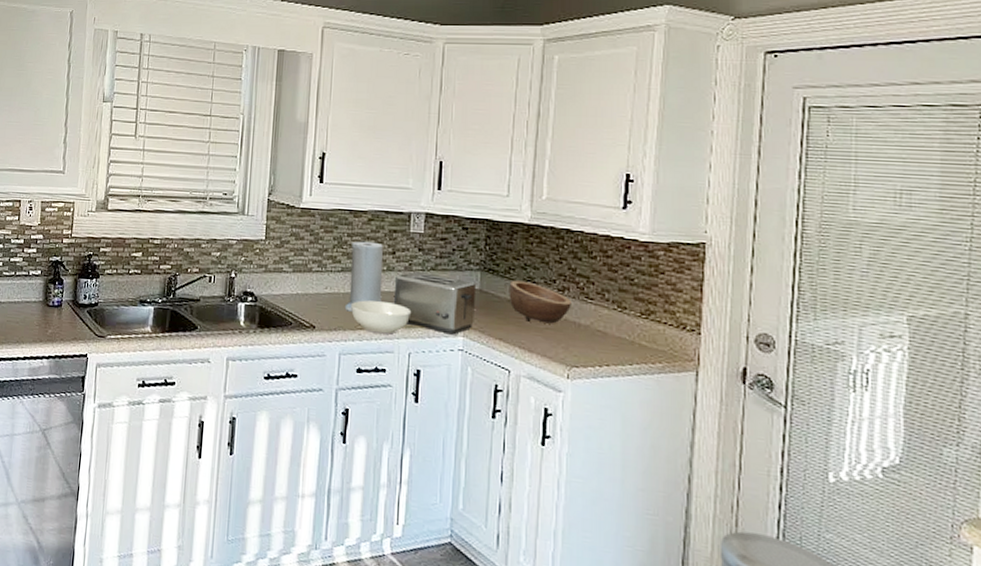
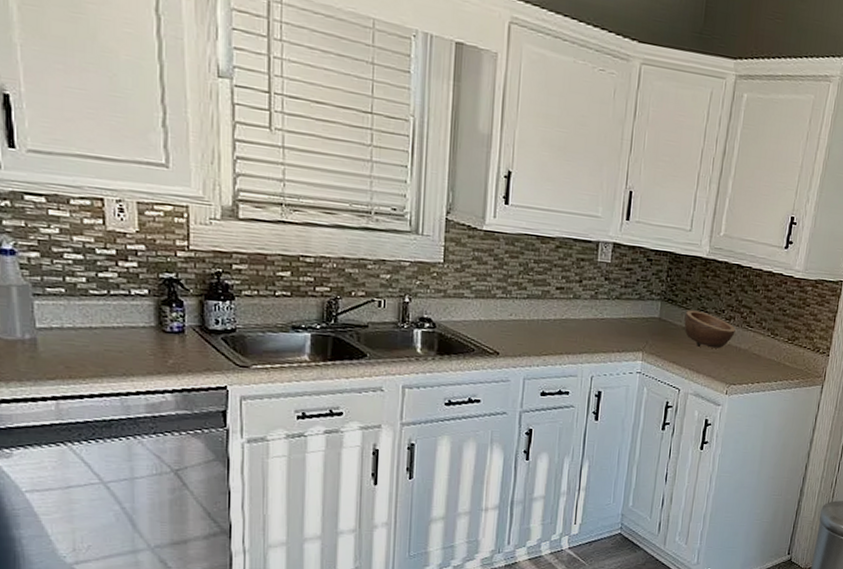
paper towel: present [346,241,384,312] -> none [531,268,570,338]
bowl: present [350,300,412,335] -> none [535,327,596,360]
toaster: present [393,272,477,335] -> none [578,300,657,359]

